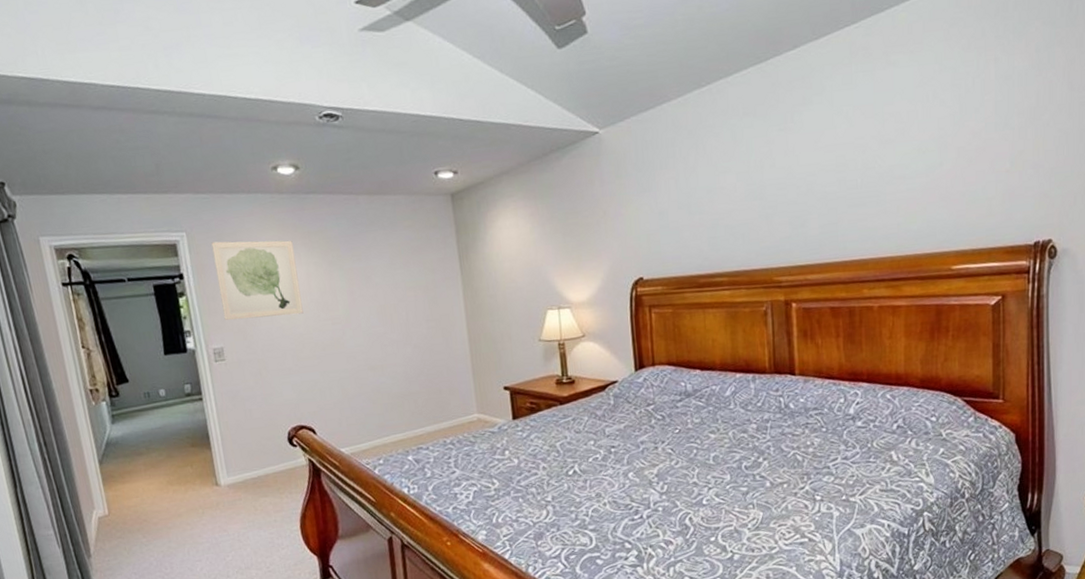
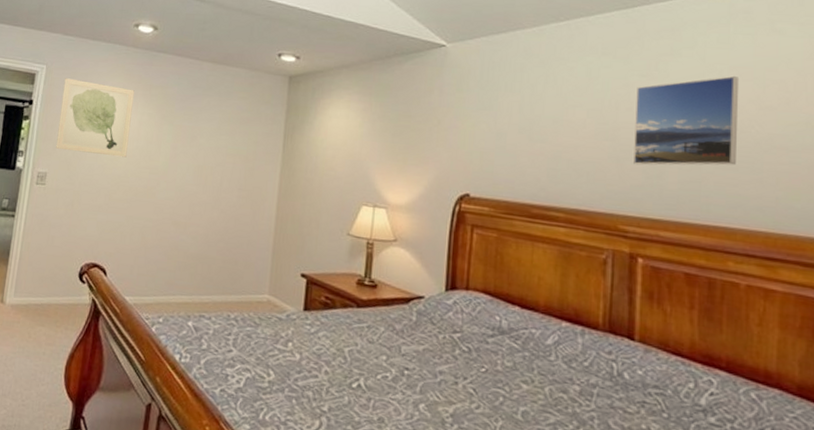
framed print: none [777,115,864,219] -> present [633,75,740,166]

